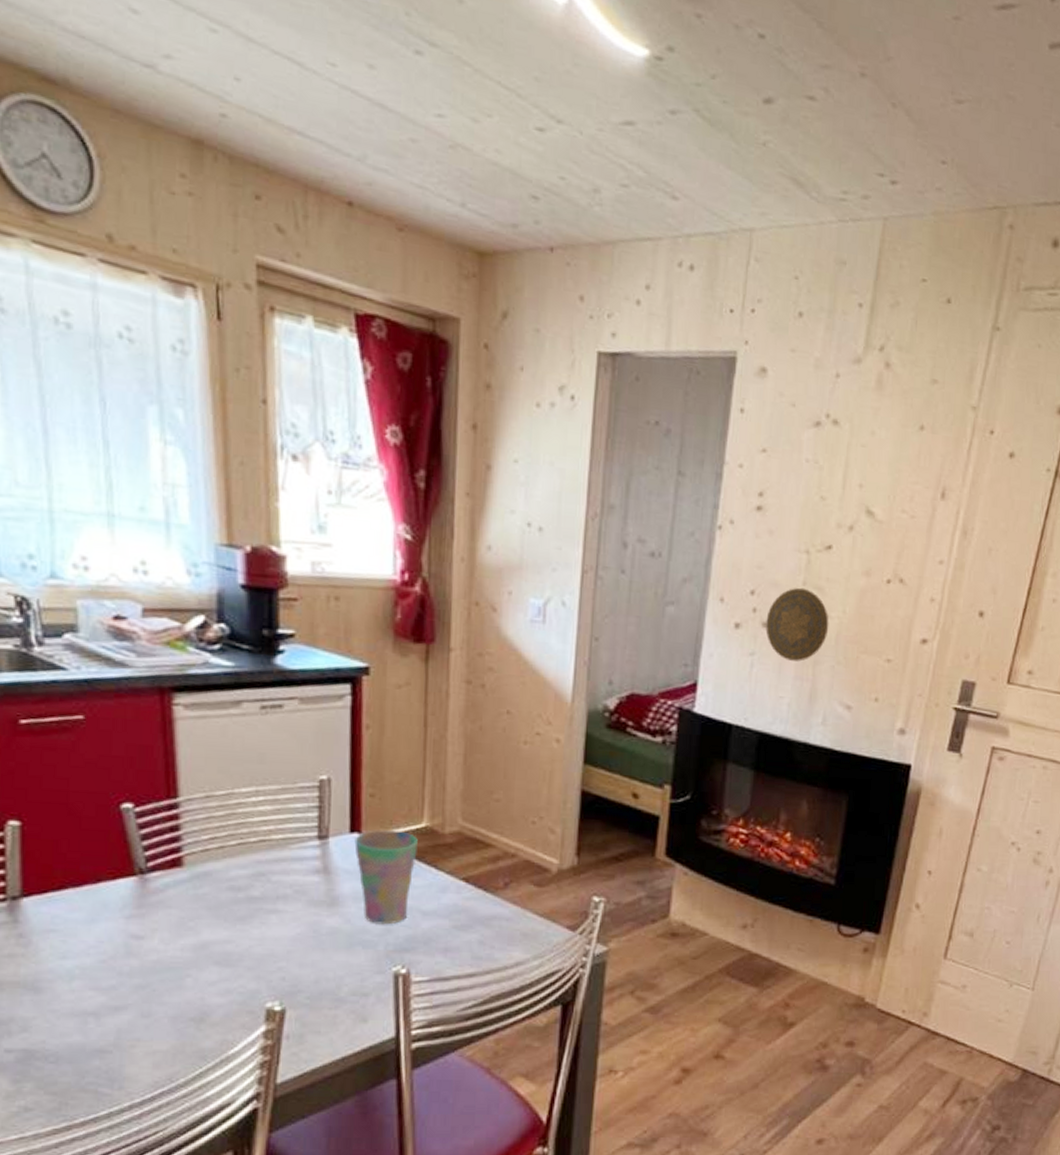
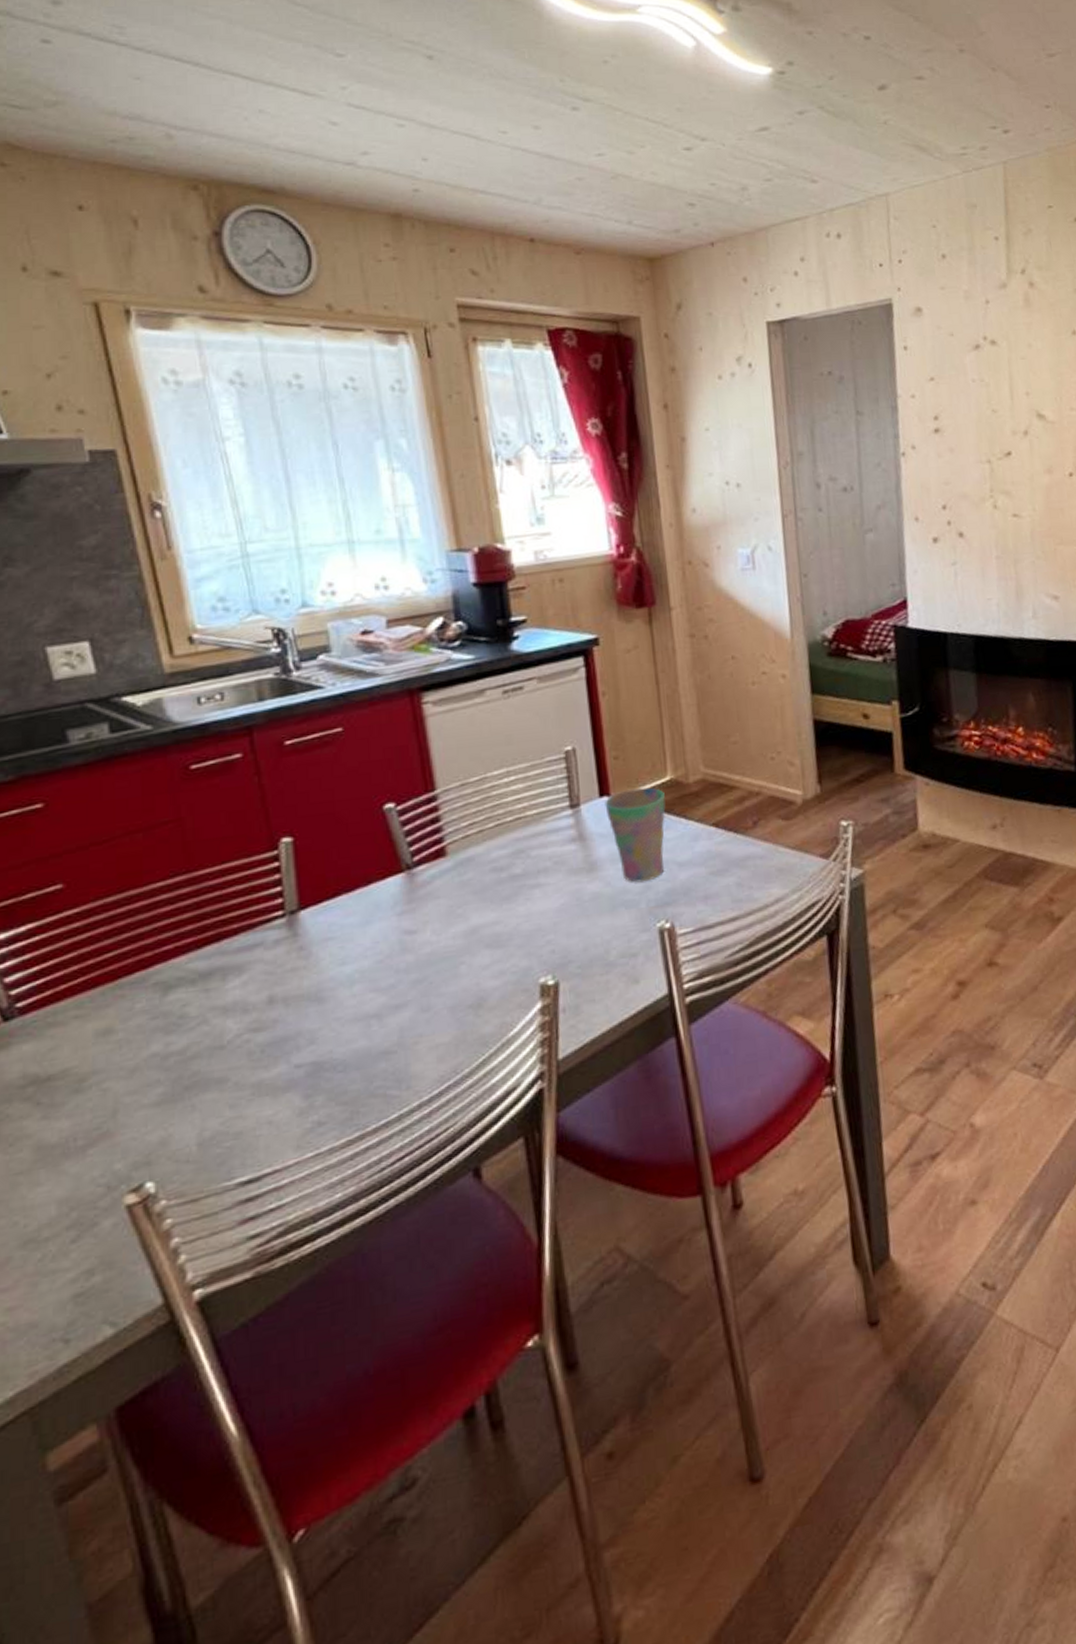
decorative plate: present [765,587,829,662] -> none [961,494,1023,564]

